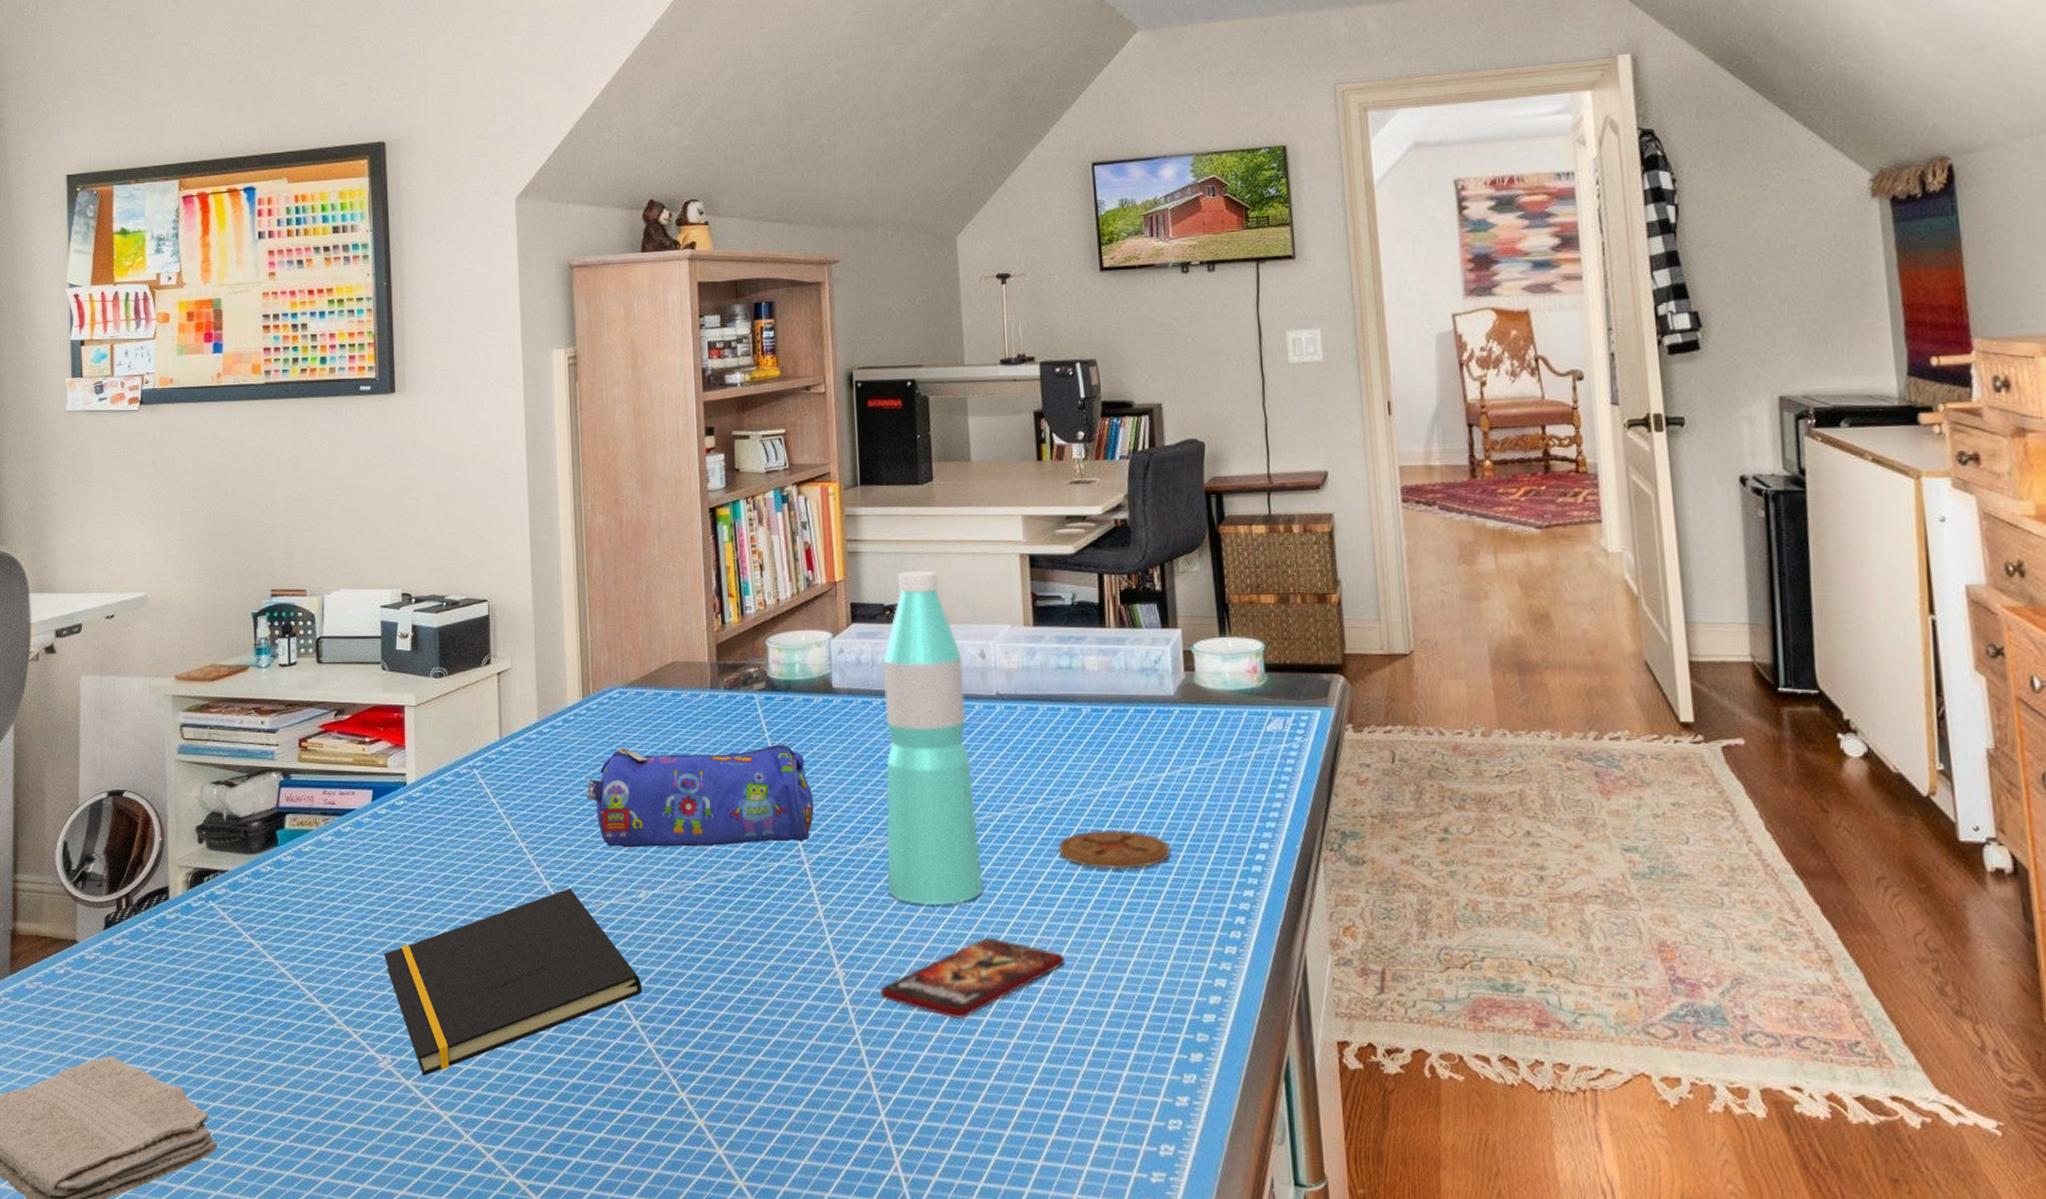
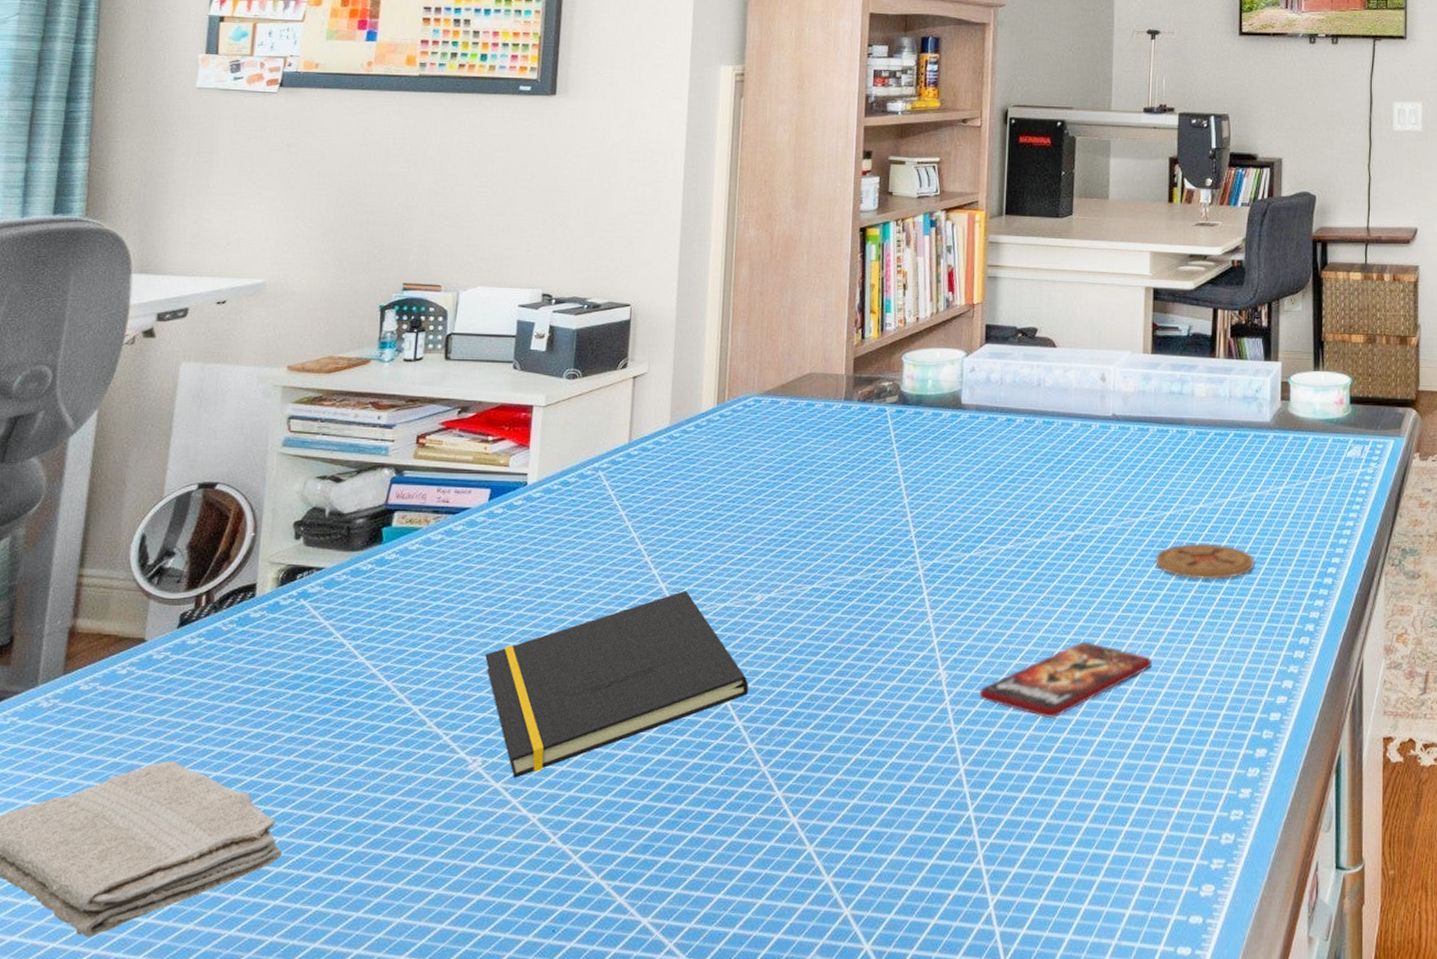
pencil case: present [586,744,814,848] -> none [711,453,934,553]
water bottle: present [883,570,983,906] -> none [995,297,1085,612]

